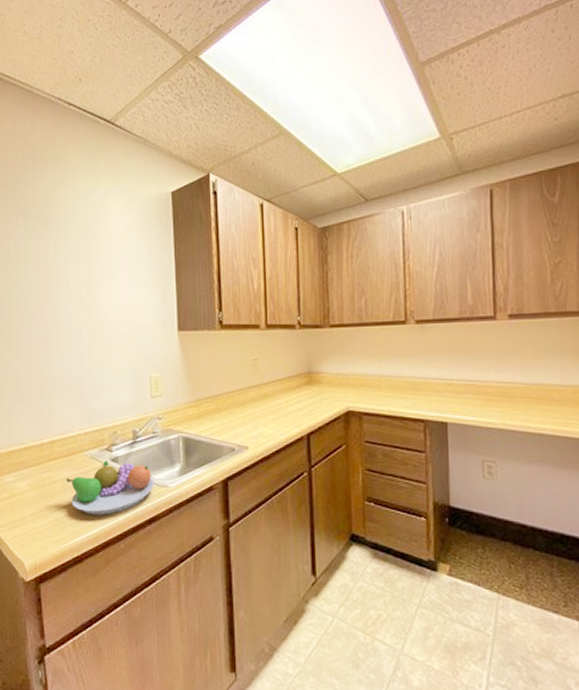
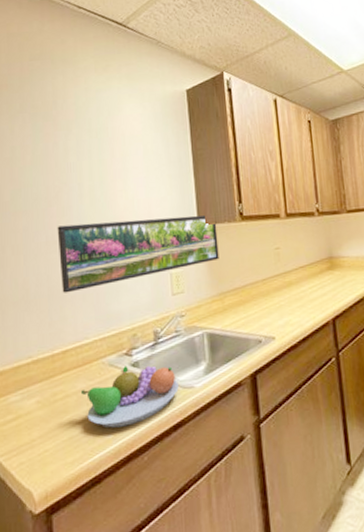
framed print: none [46,321,197,388] -> present [57,215,219,293]

